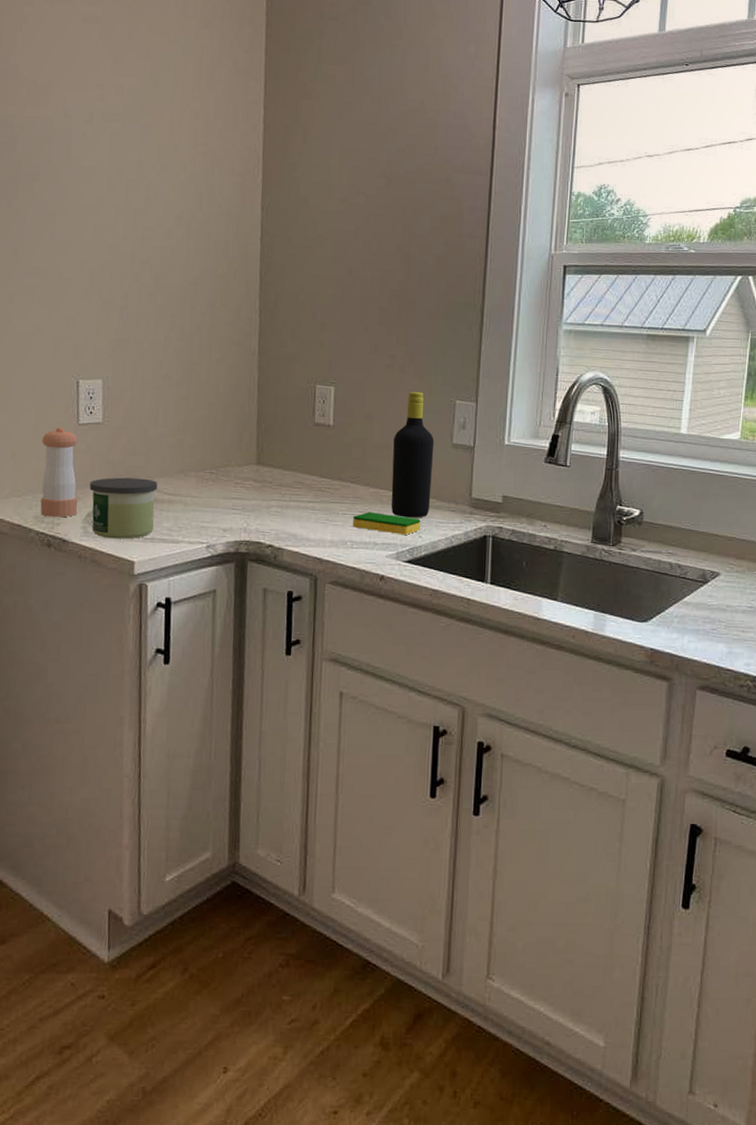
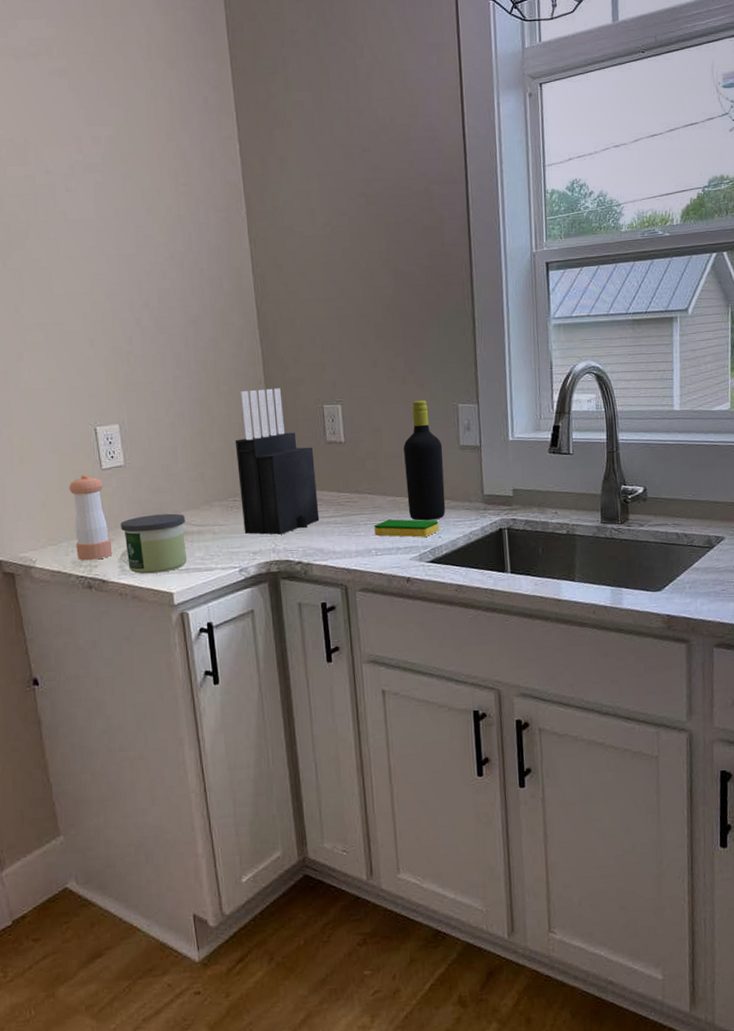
knife block: none [217,361,300,514] -> present [235,388,320,535]

